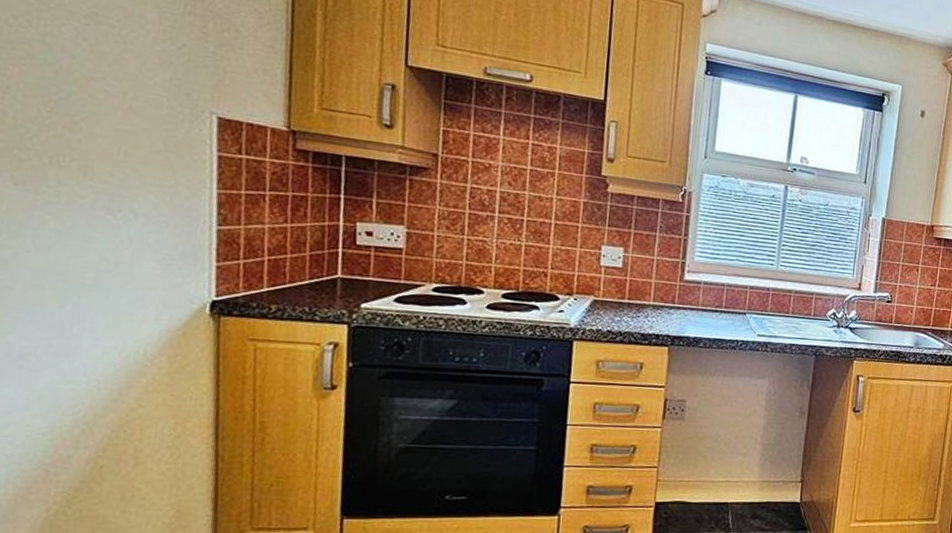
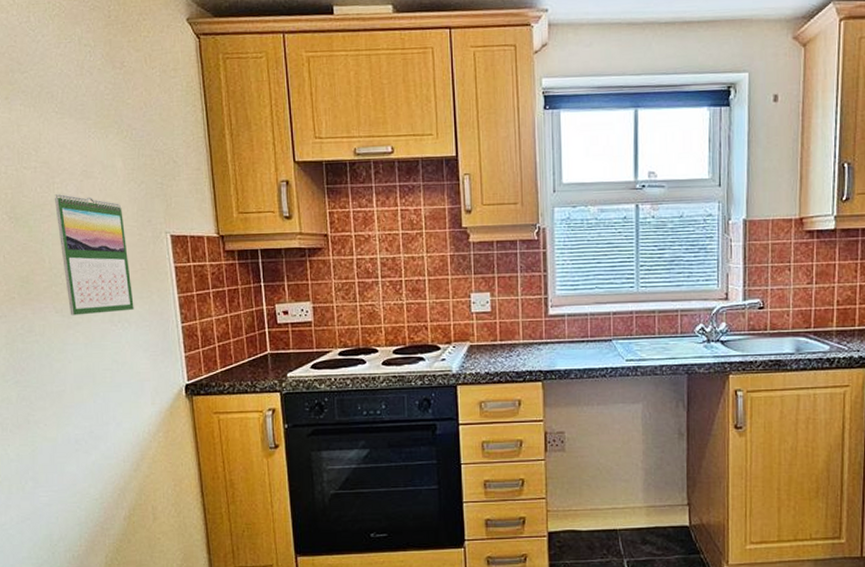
calendar: none [36,33,148,199] -> present [54,194,134,316]

